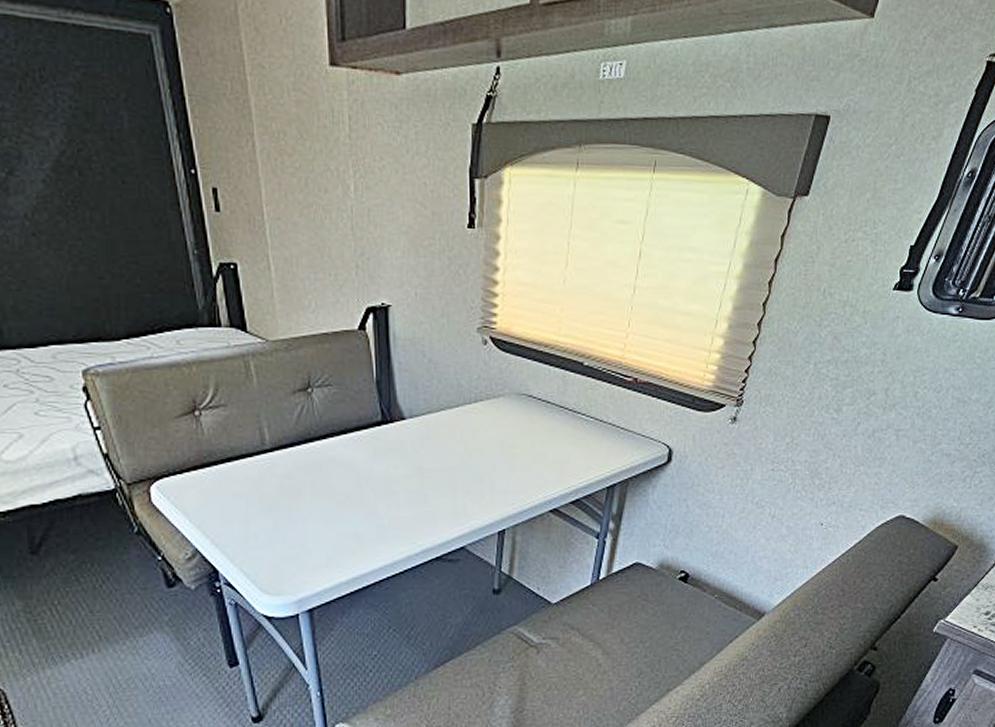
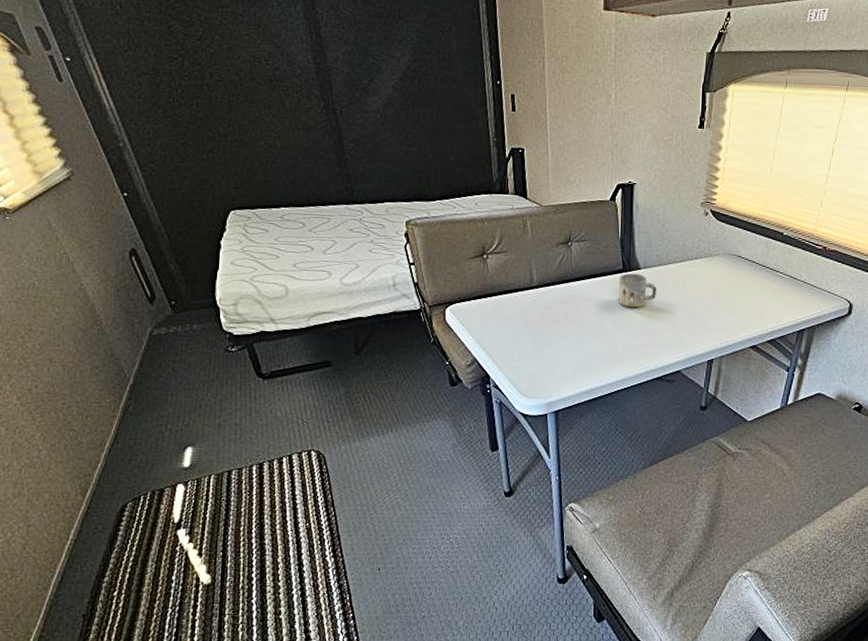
mug: none [379,425,428,471] -> present [618,273,657,308]

